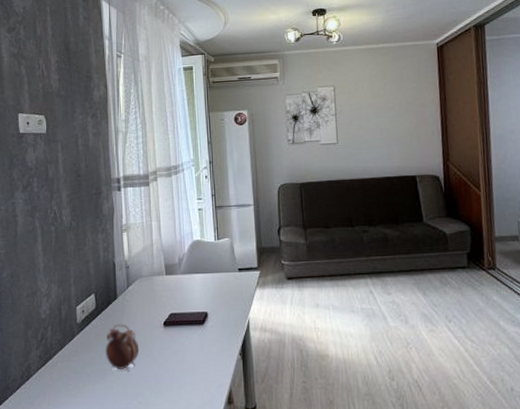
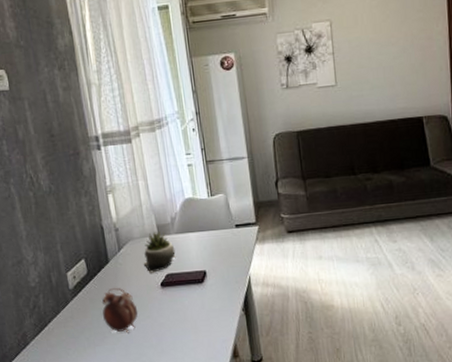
succulent plant: none [149,271,180,312] -> present [143,231,176,273]

